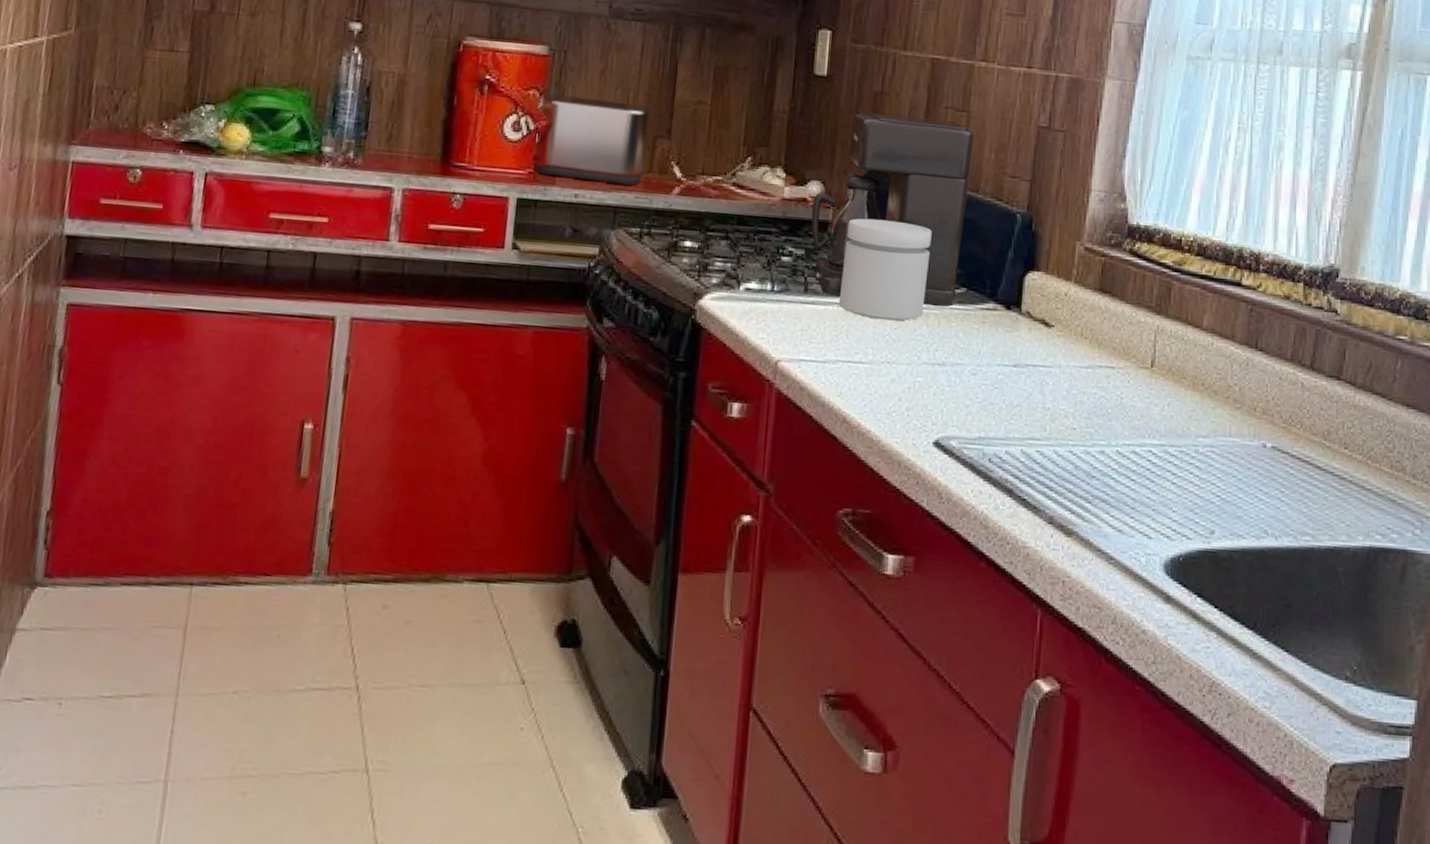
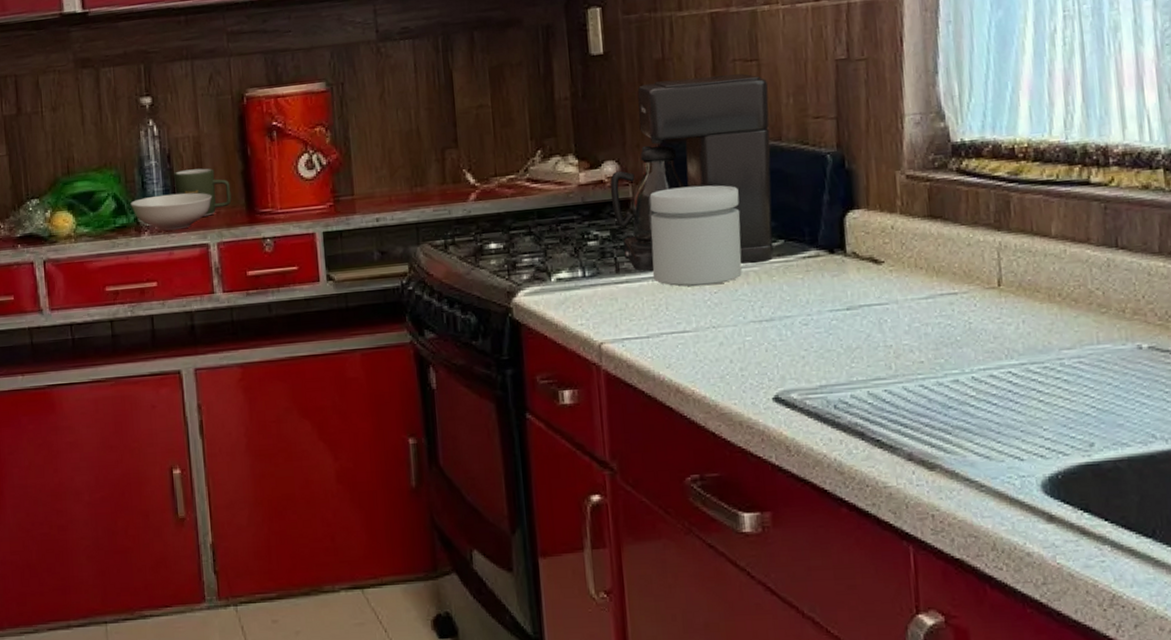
bowl: none [316,126,408,167] -> present [130,192,213,231]
mug: none [368,105,429,159] -> present [173,168,232,216]
toaster: present [534,94,651,185] -> none [327,120,440,206]

